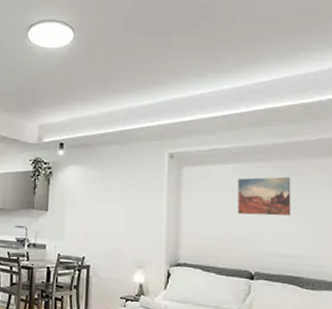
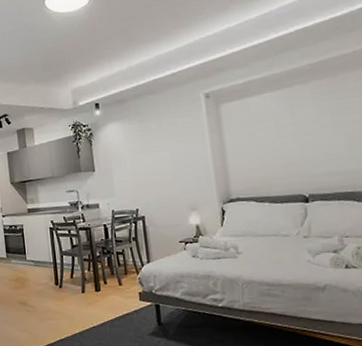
wall art: present [238,176,291,216] -> none [278,94,338,140]

